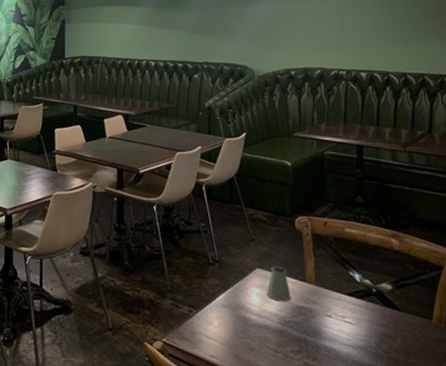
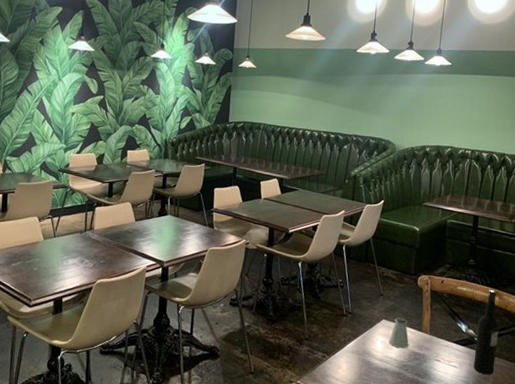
wine bottle: none [374,231,403,334] -> present [473,289,500,375]

